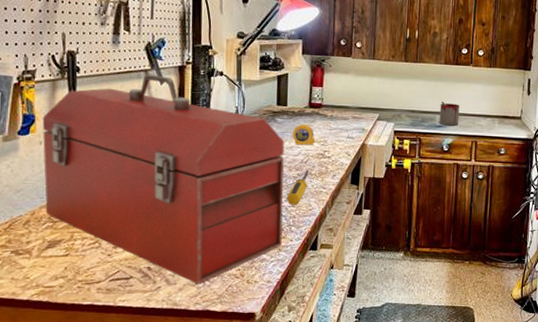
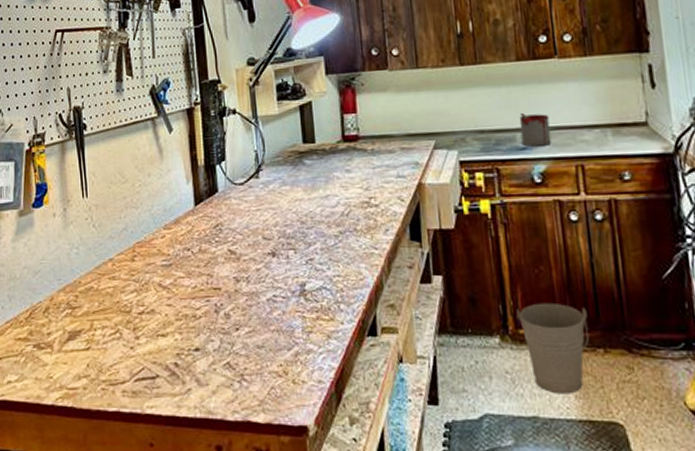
toolbox: present [42,74,285,284] -> none [54,122,330,385]
screwdriver: present [286,170,308,205] -> none [328,224,354,274]
tape measure: present [292,123,328,146] -> none [326,163,373,193]
bucket: none [417,231,463,290] -> present [516,302,589,394]

